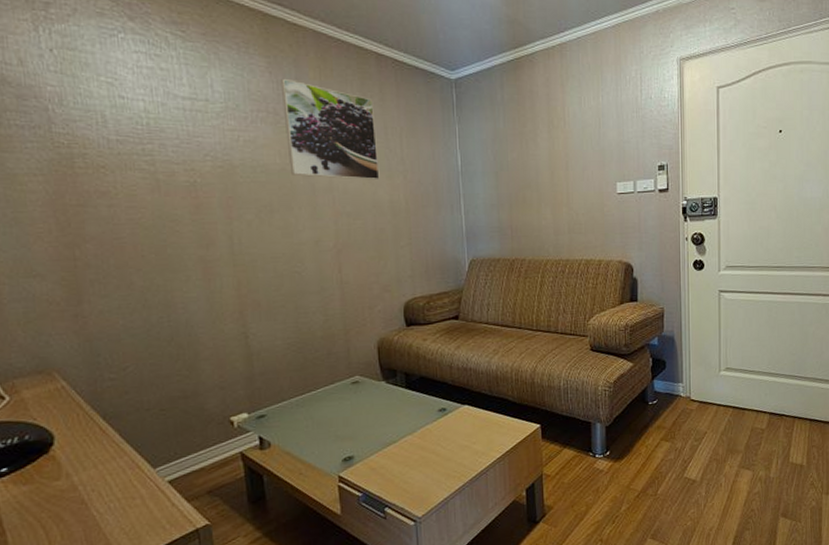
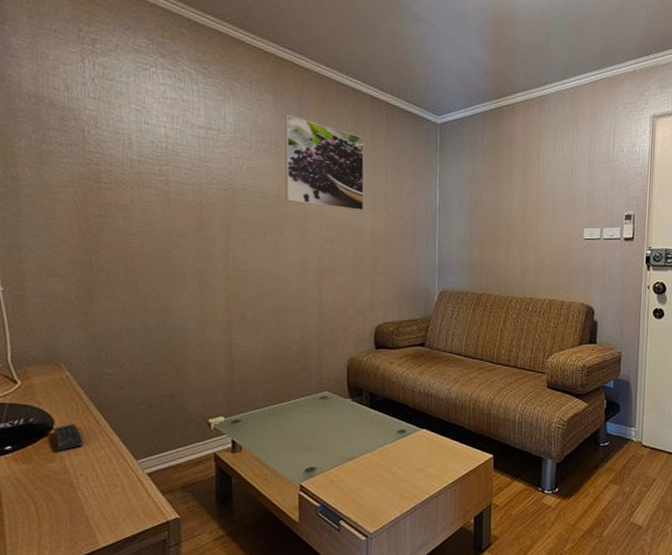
remote control: none [53,436,91,468] -> present [52,423,84,451]

